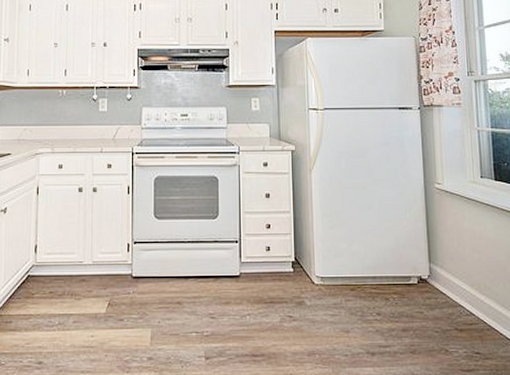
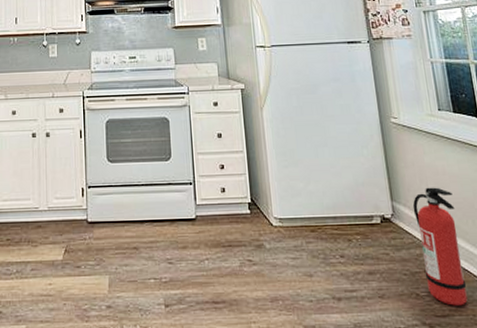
fire extinguisher: none [449,251,493,361] -> present [412,187,468,306]

